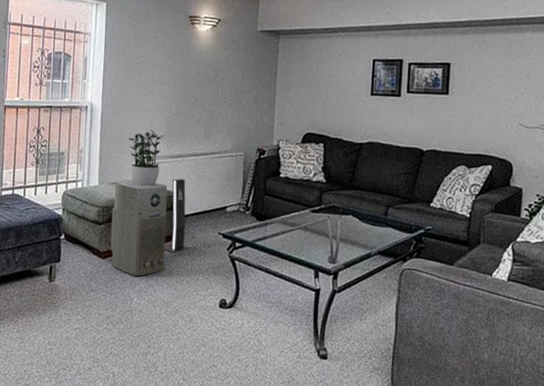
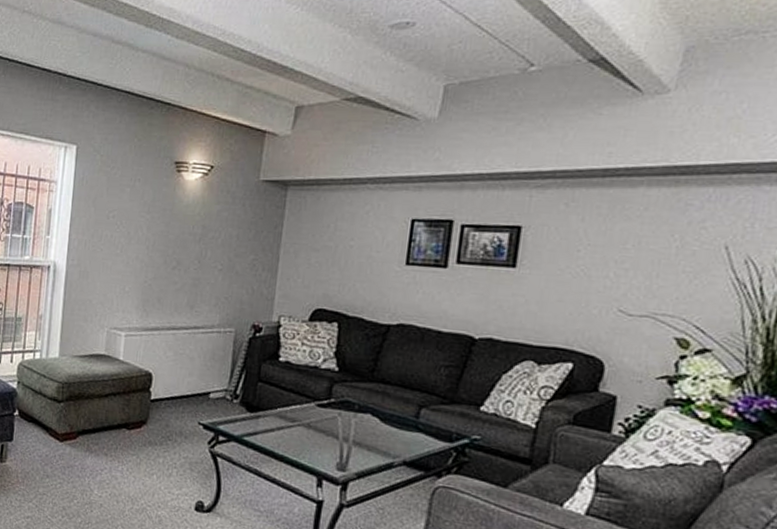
air purifier: present [110,179,168,277] -> none [70,352,139,465]
potted plant: present [127,129,165,186] -> none [95,296,139,362]
speaker: present [164,178,189,253] -> none [132,355,162,442]

